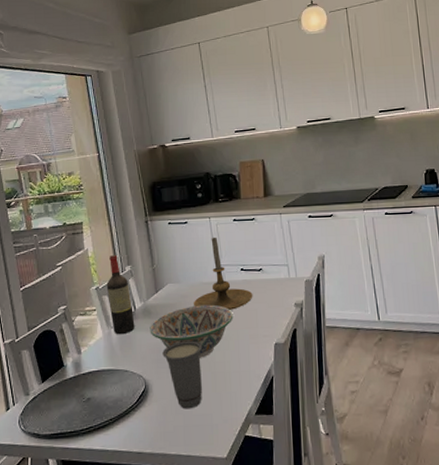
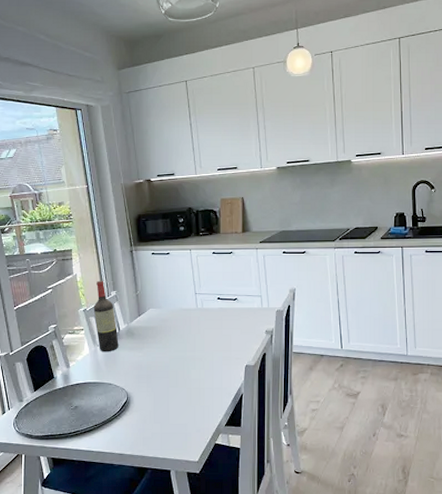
decorative bowl: present [150,304,233,358] -> none [132,329,209,376]
cup: present [162,340,203,409] -> none [143,360,180,419]
candle holder: present [194,237,253,310] -> none [173,267,228,334]

